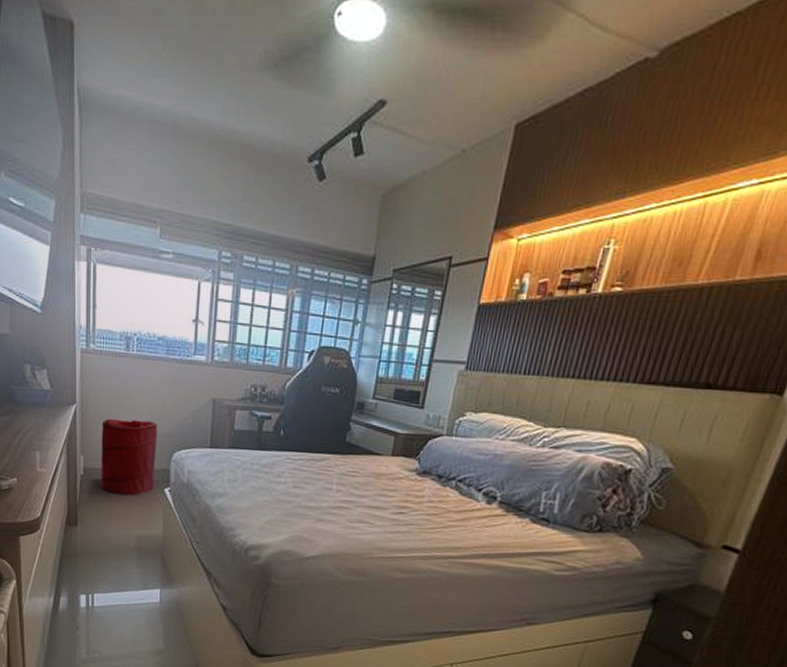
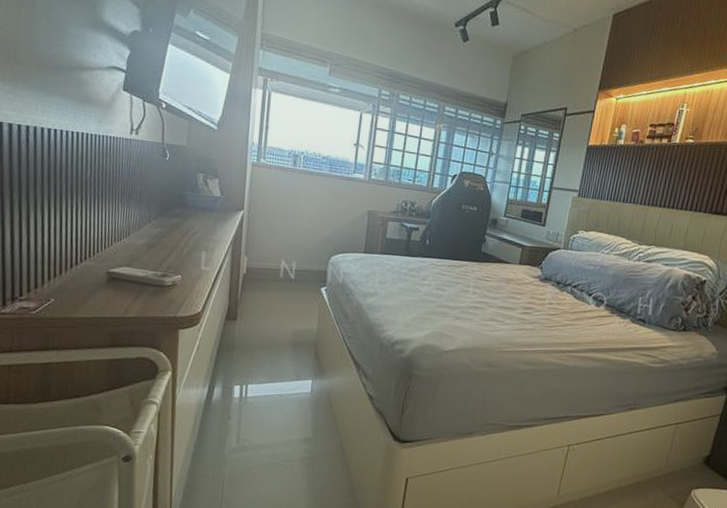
laundry hamper: present [101,418,157,496] -> none [262,224,318,294]

